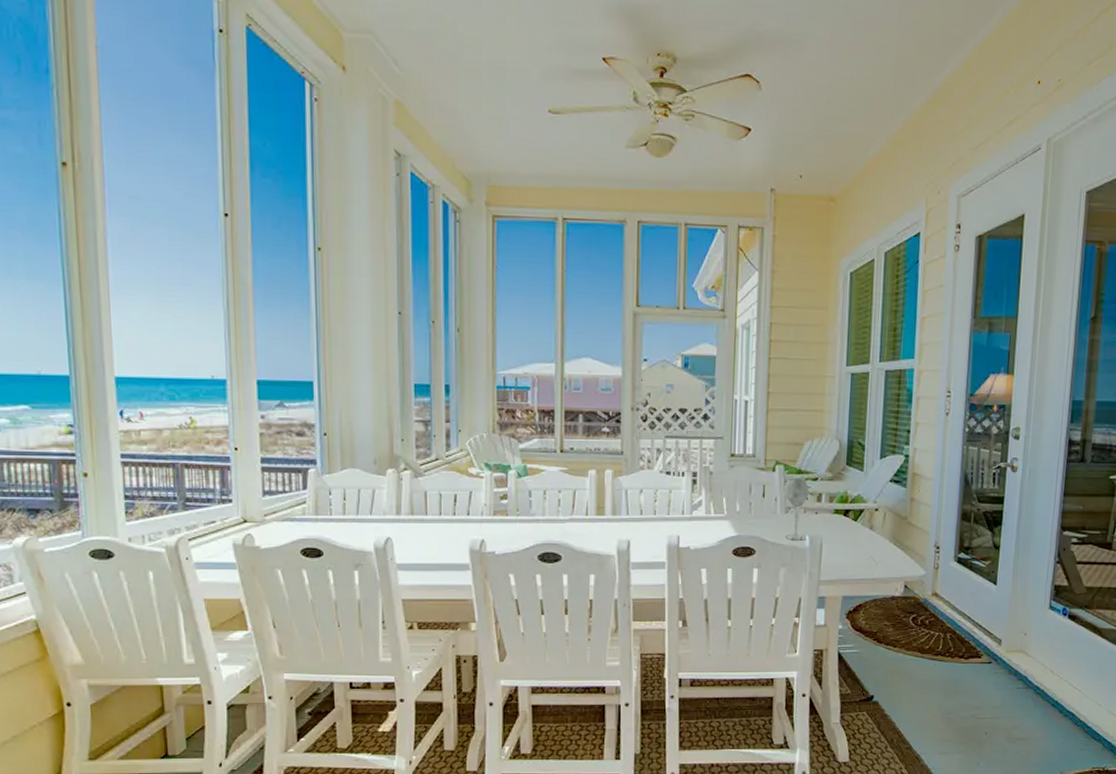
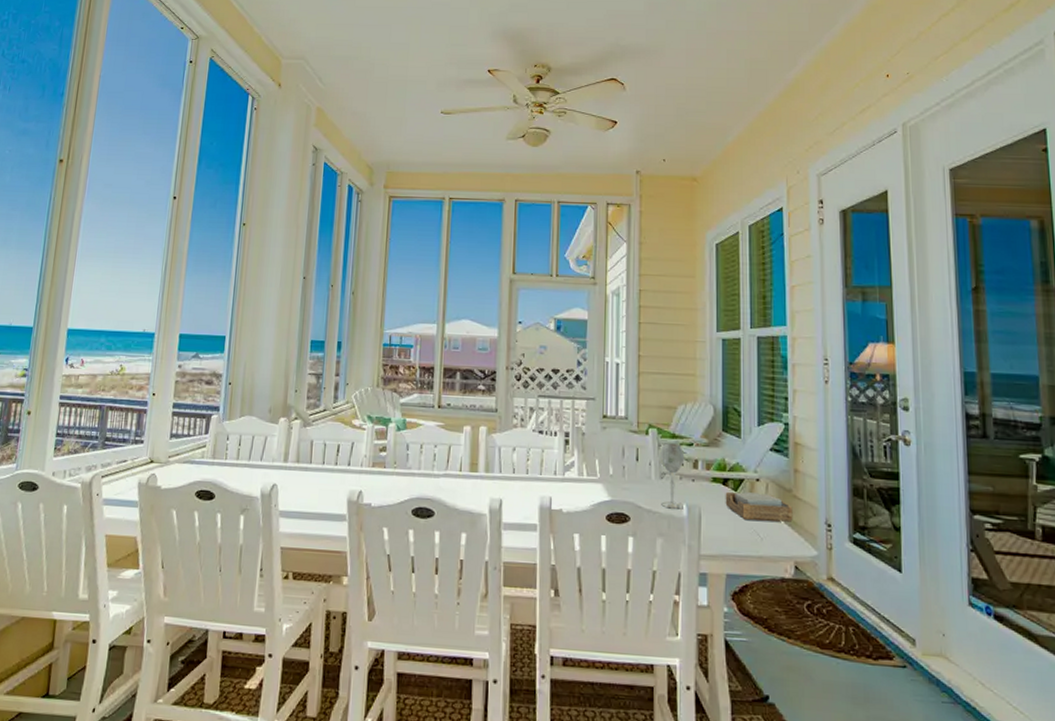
napkin holder: none [845,522,907,547] -> present [725,491,793,522]

